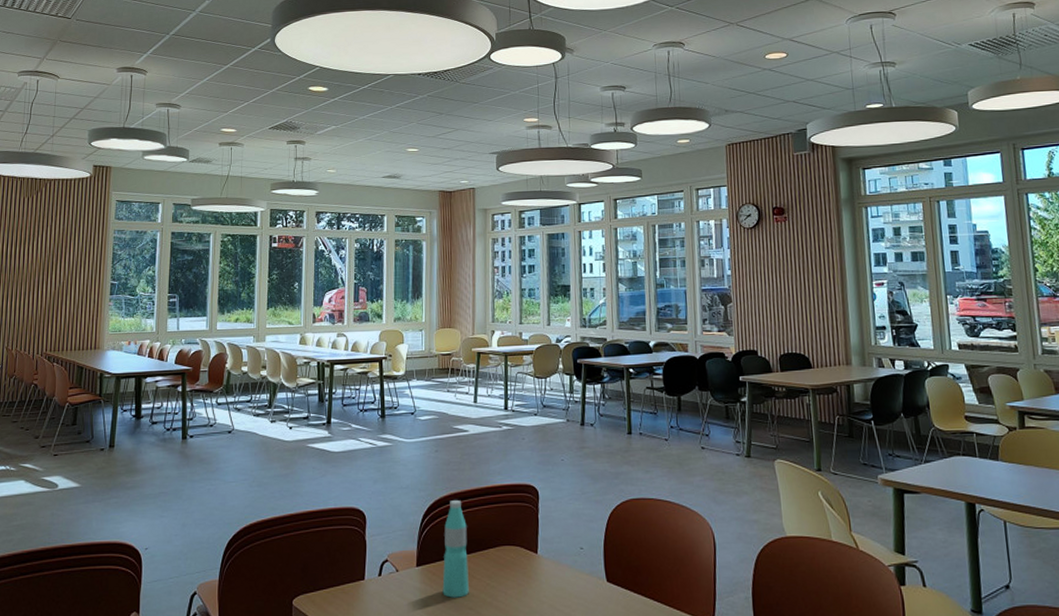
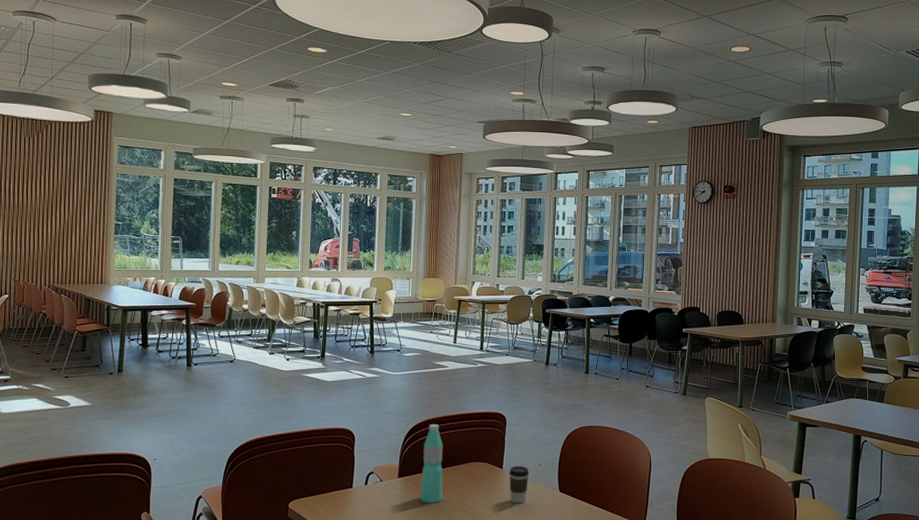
coffee cup: none [545,550,570,597] -> present [509,466,530,504]

